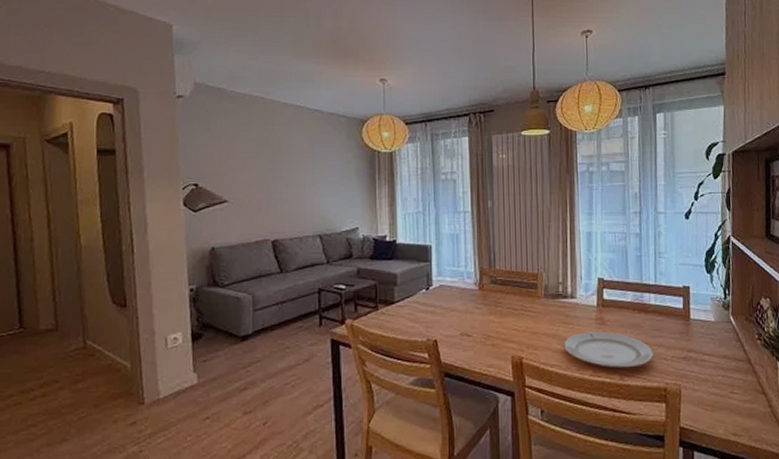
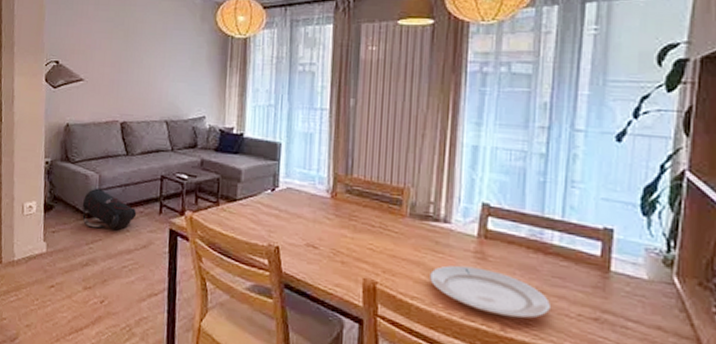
backpack: none [235,310,296,350] -> present [82,189,137,231]

